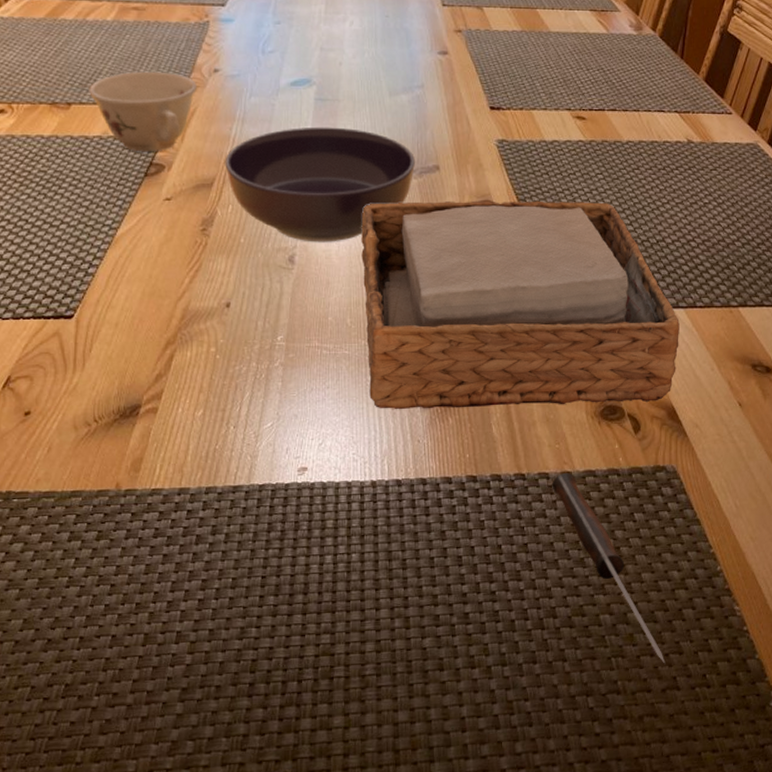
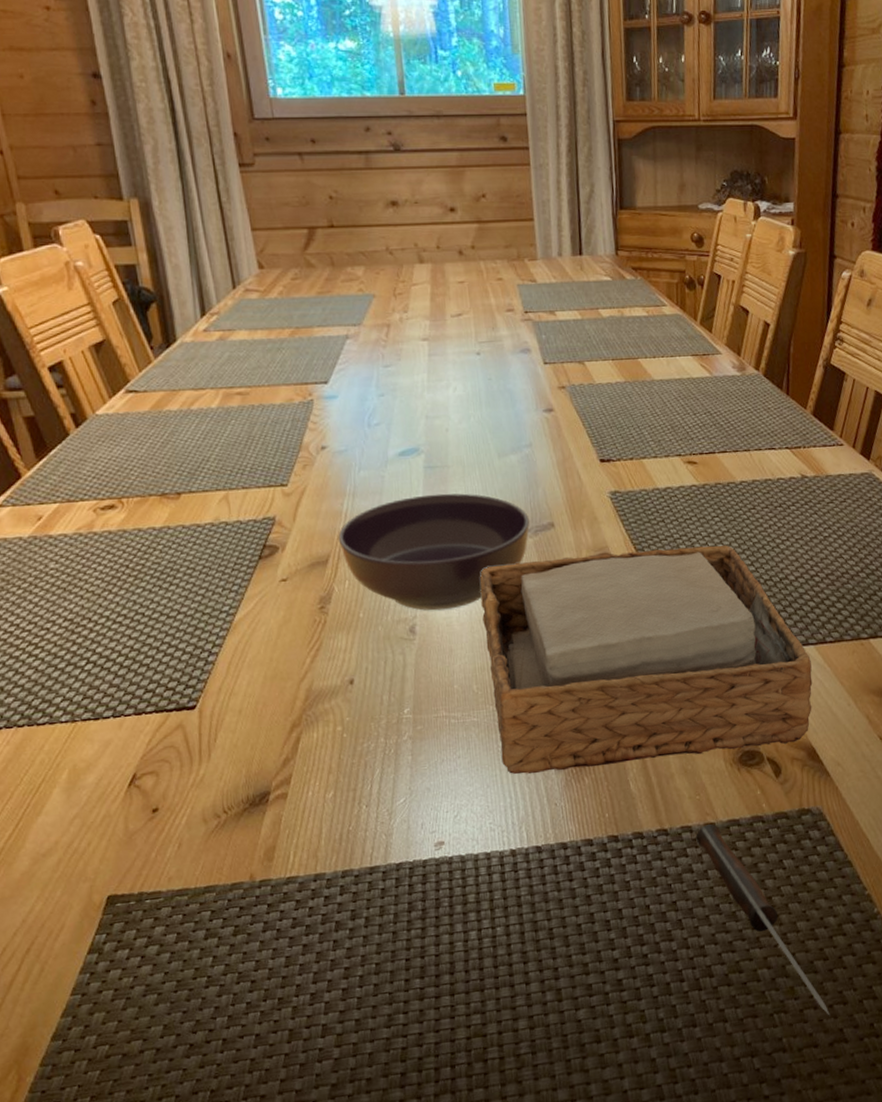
teacup: present [89,71,197,152] -> none [197,453,305,536]

